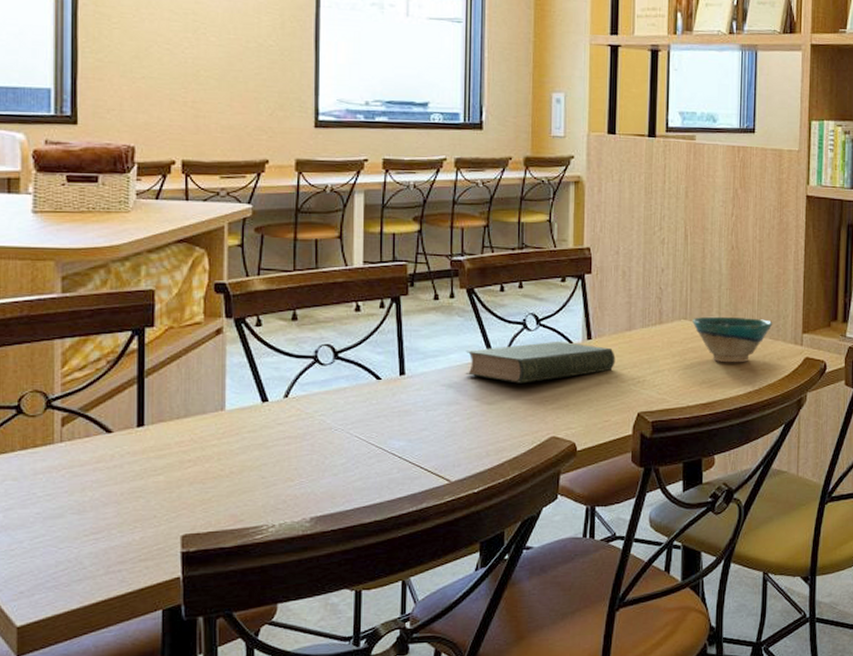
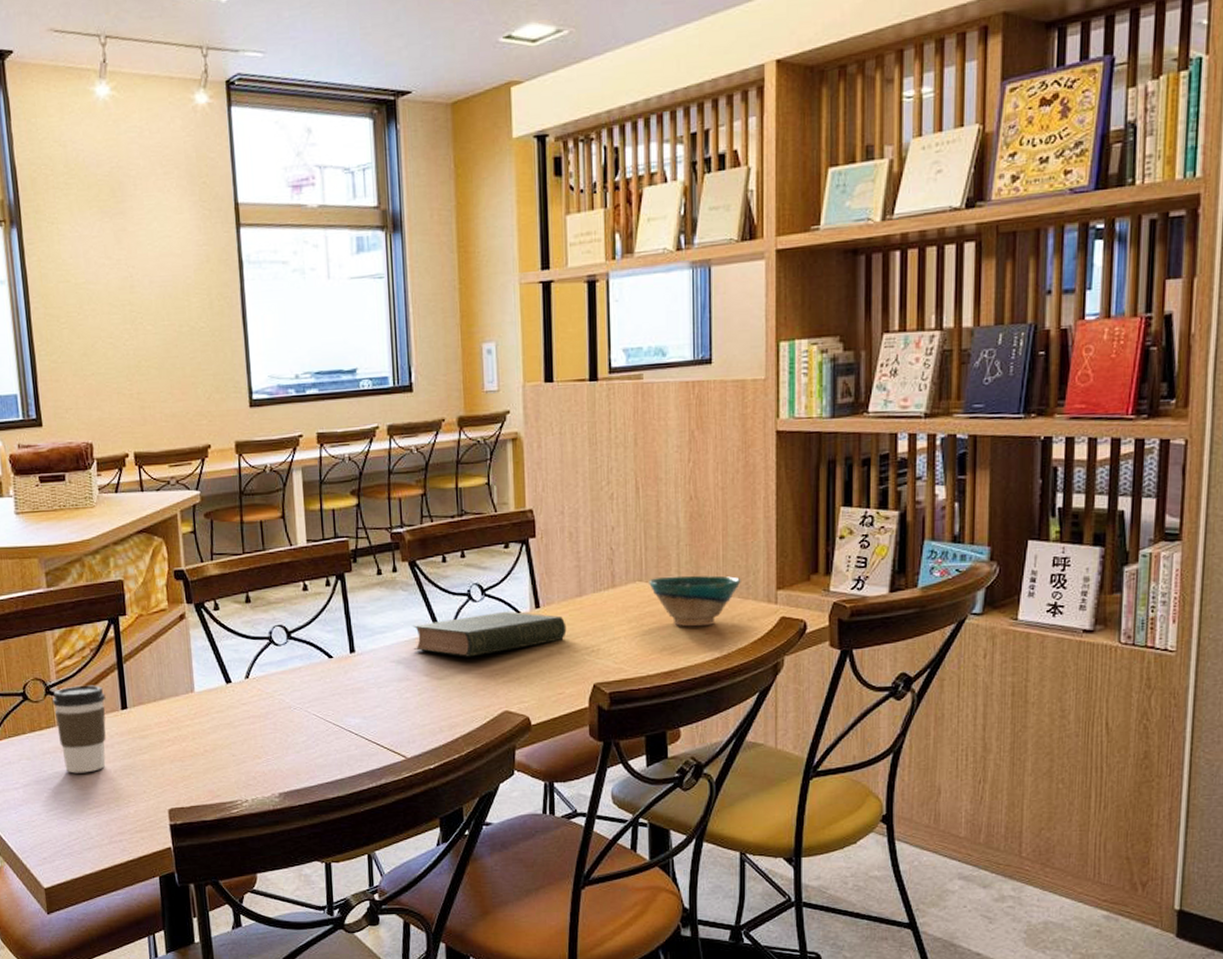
coffee cup: none [52,399,119,496] -> present [52,685,106,774]

